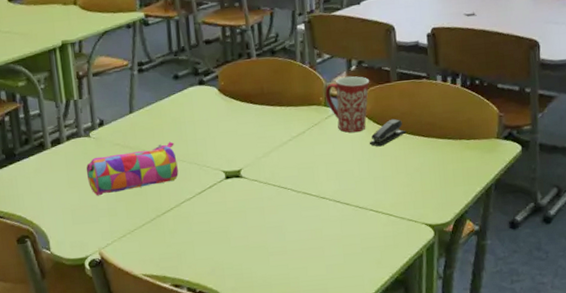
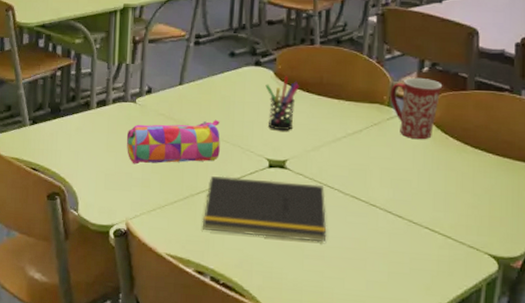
notepad: none [171,187,286,246] -> present [202,176,327,242]
pen holder: none [211,91,244,143] -> present [265,76,300,131]
stapler: present [370,118,407,147] -> none [434,130,479,159]

